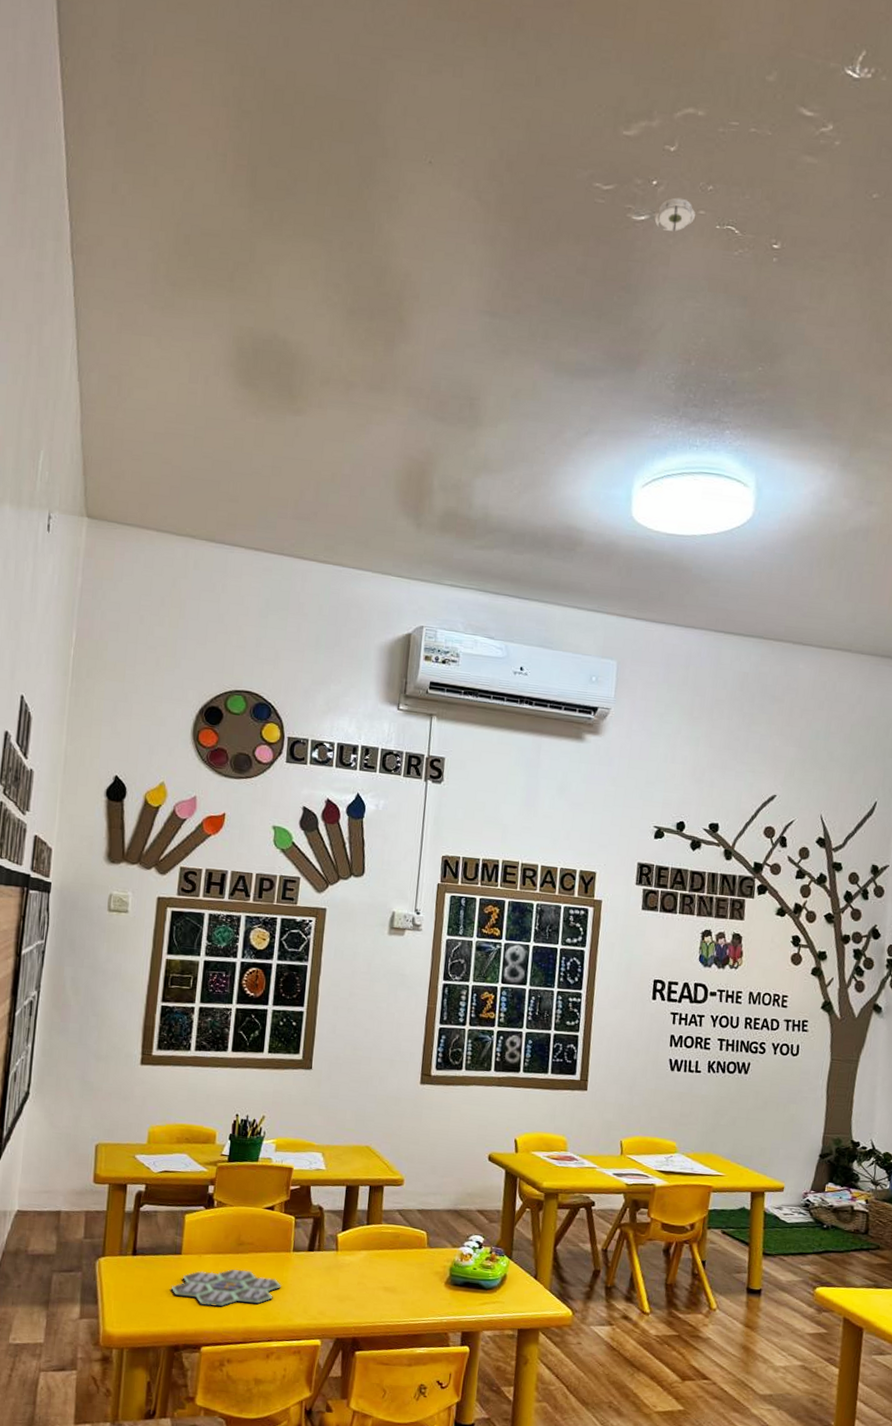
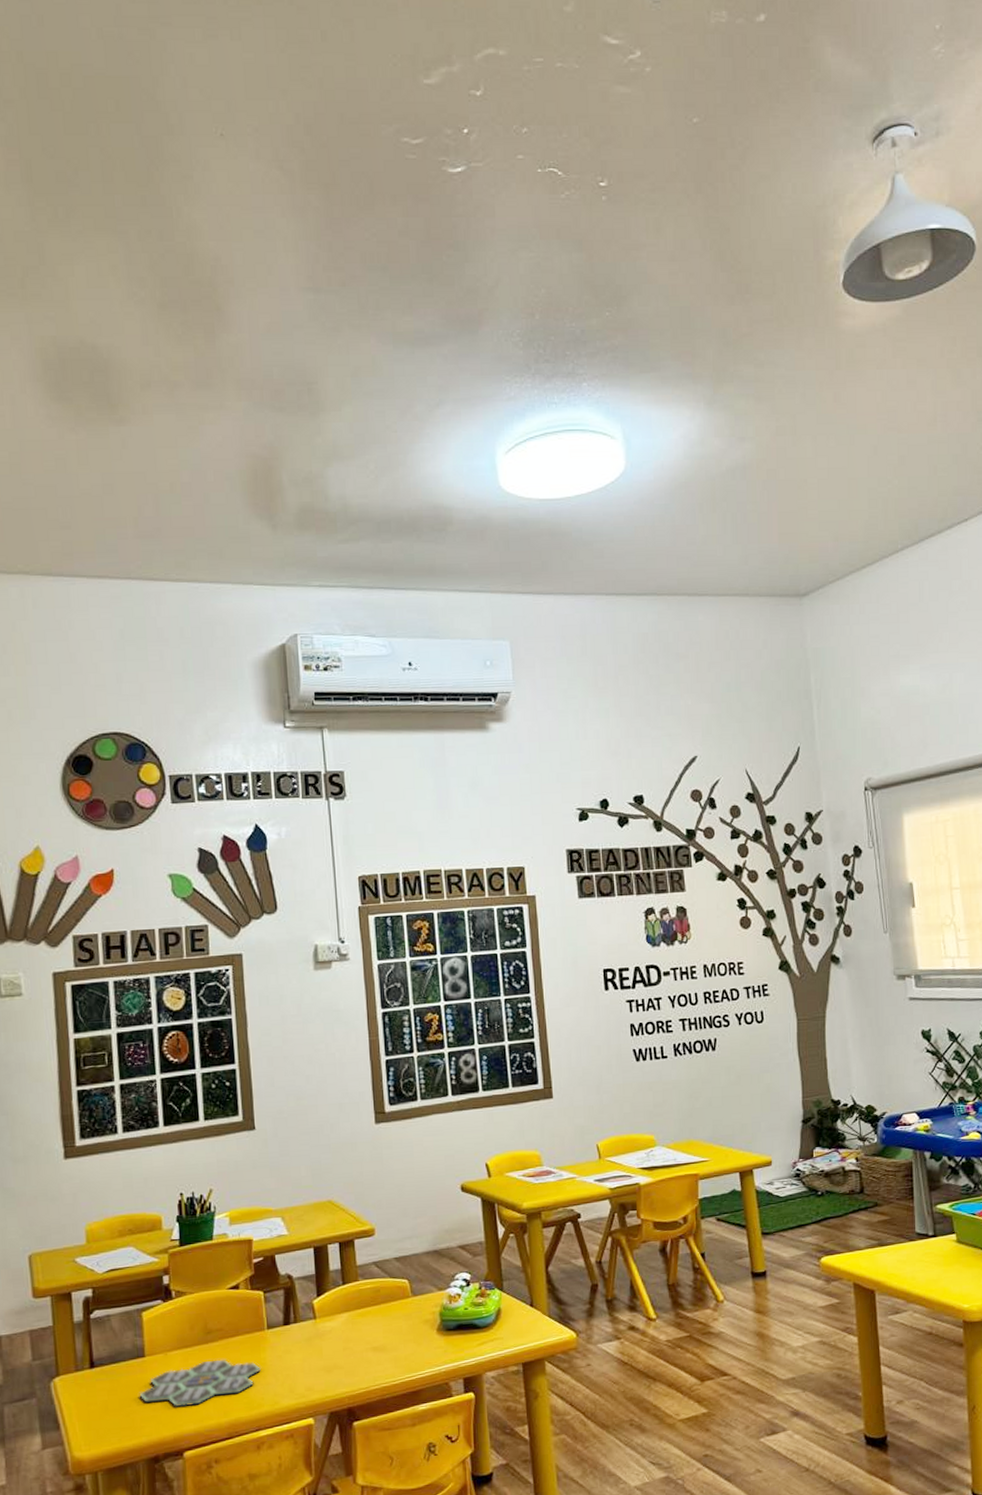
smoke detector: present [653,197,695,233] -> none [471,144,514,184]

